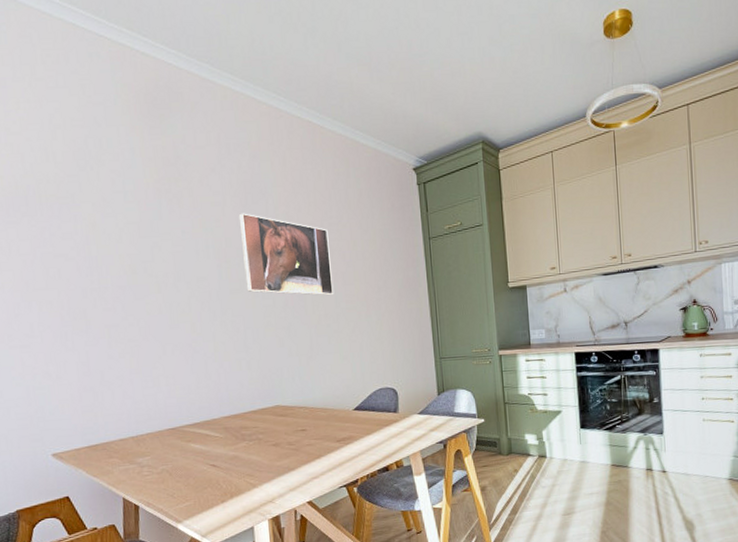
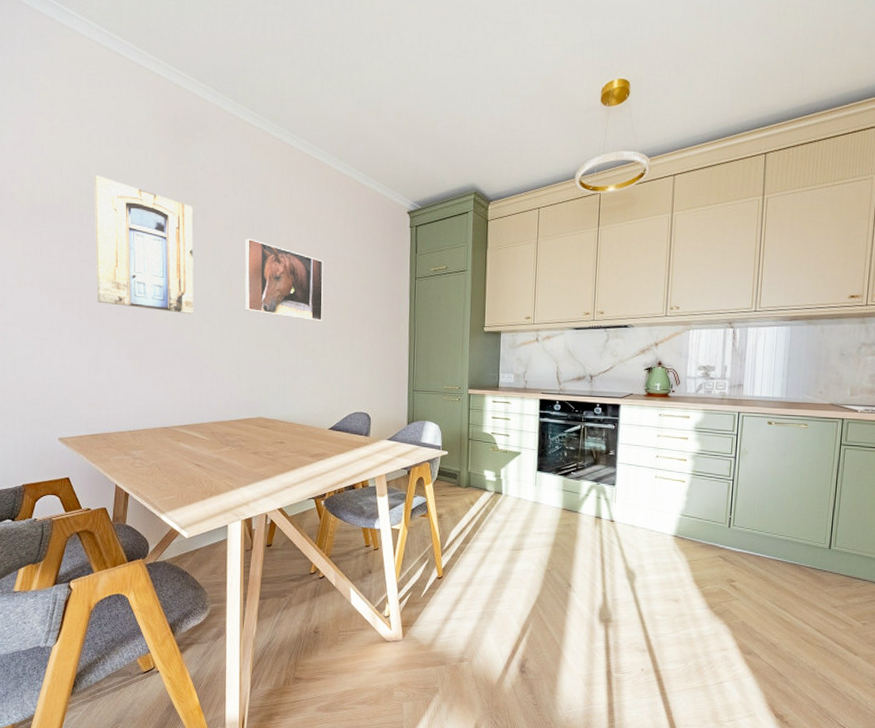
wall art: none [61,160,191,303] -> present [94,175,194,315]

